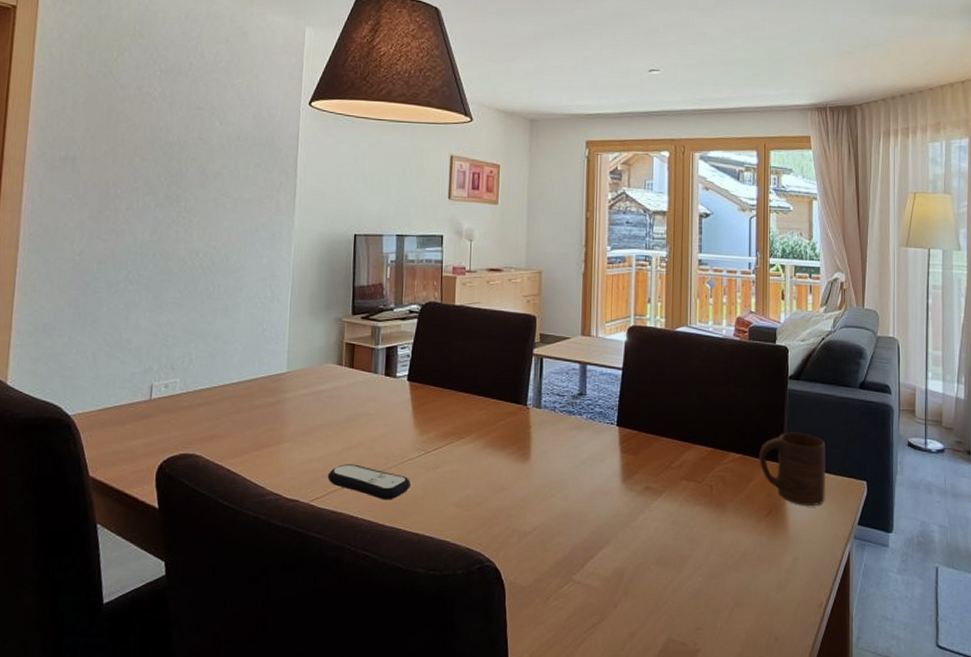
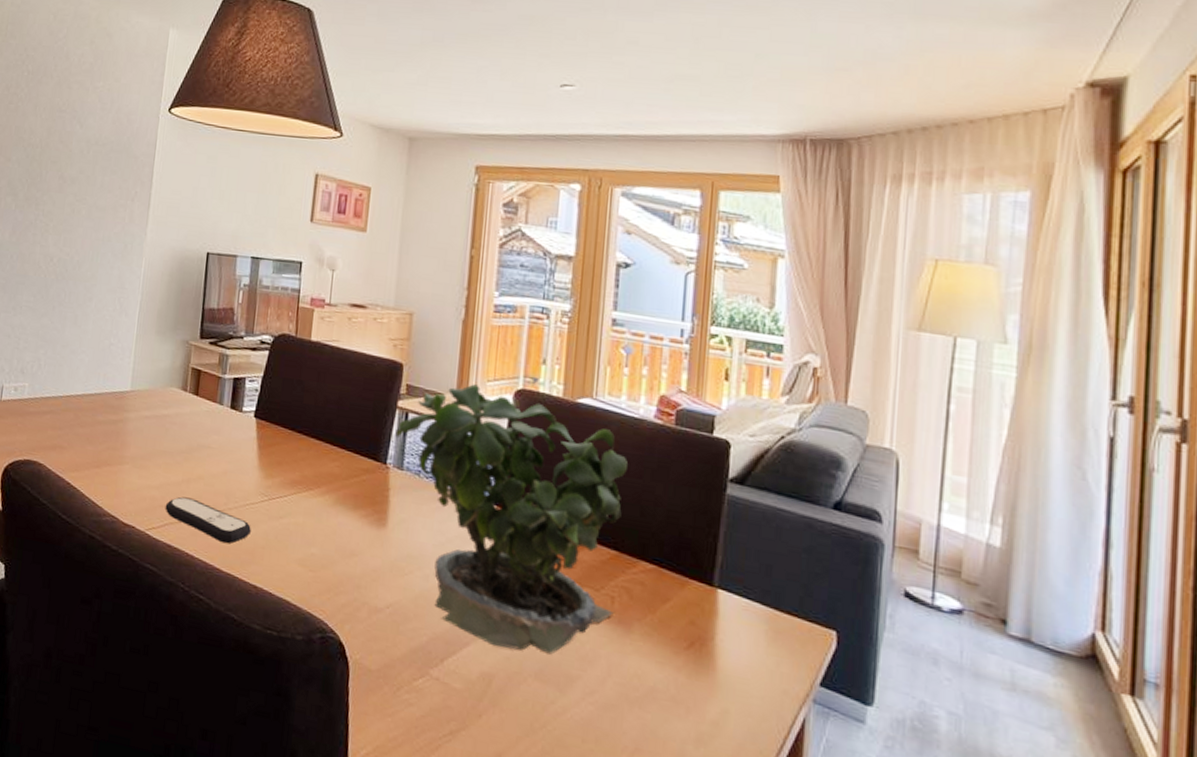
potted plant: none [533,314,716,545] -> present [395,376,628,655]
cup: present [759,432,825,507] -> none [680,548,778,650]

